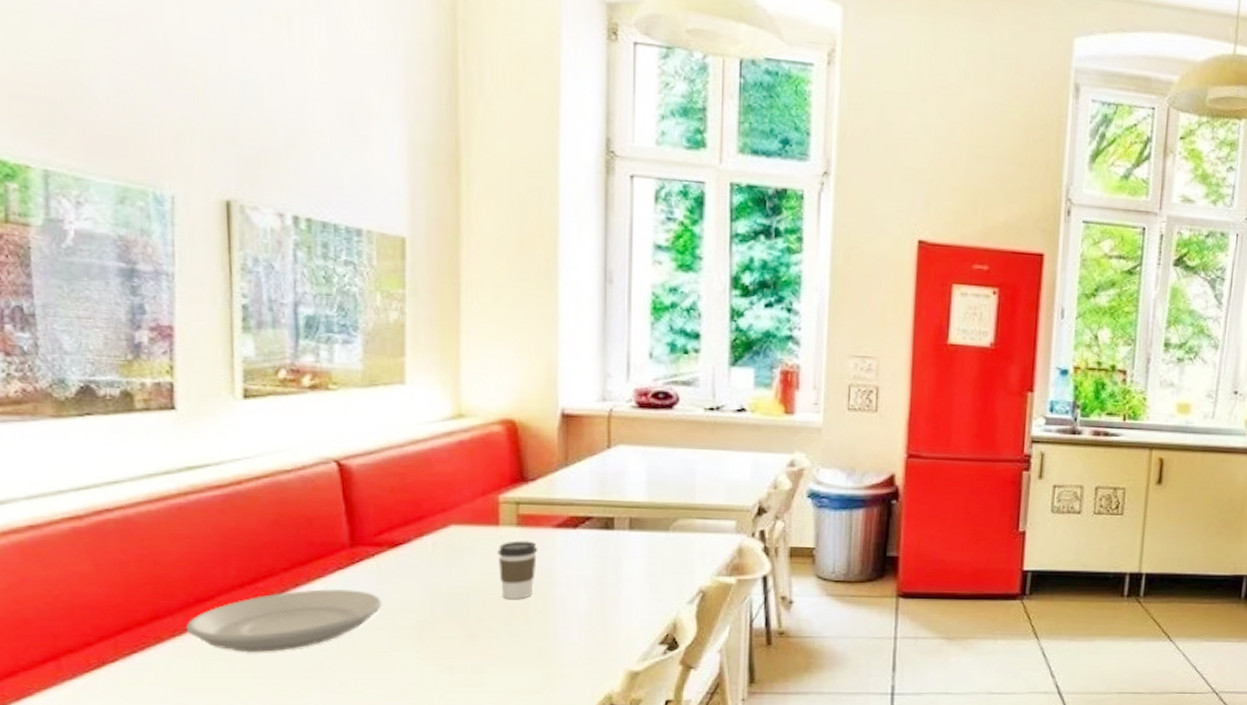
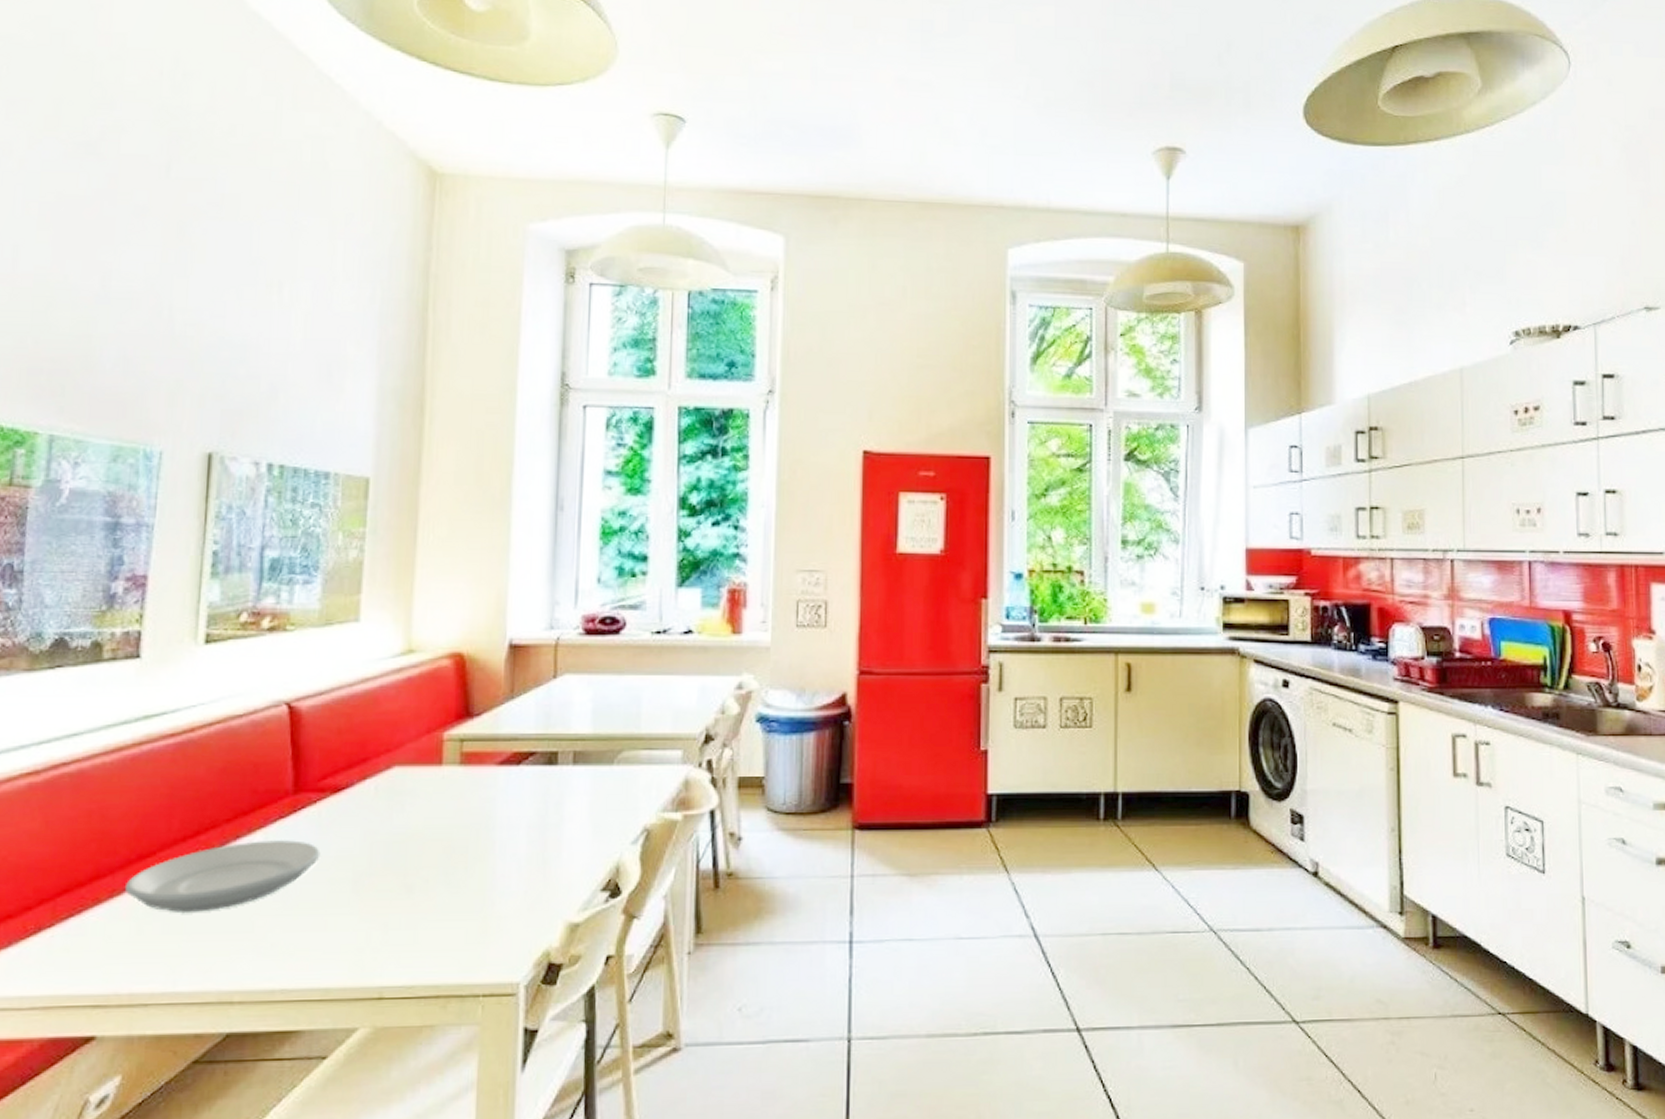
coffee cup: present [497,540,537,600] -> none [439,780,479,846]

